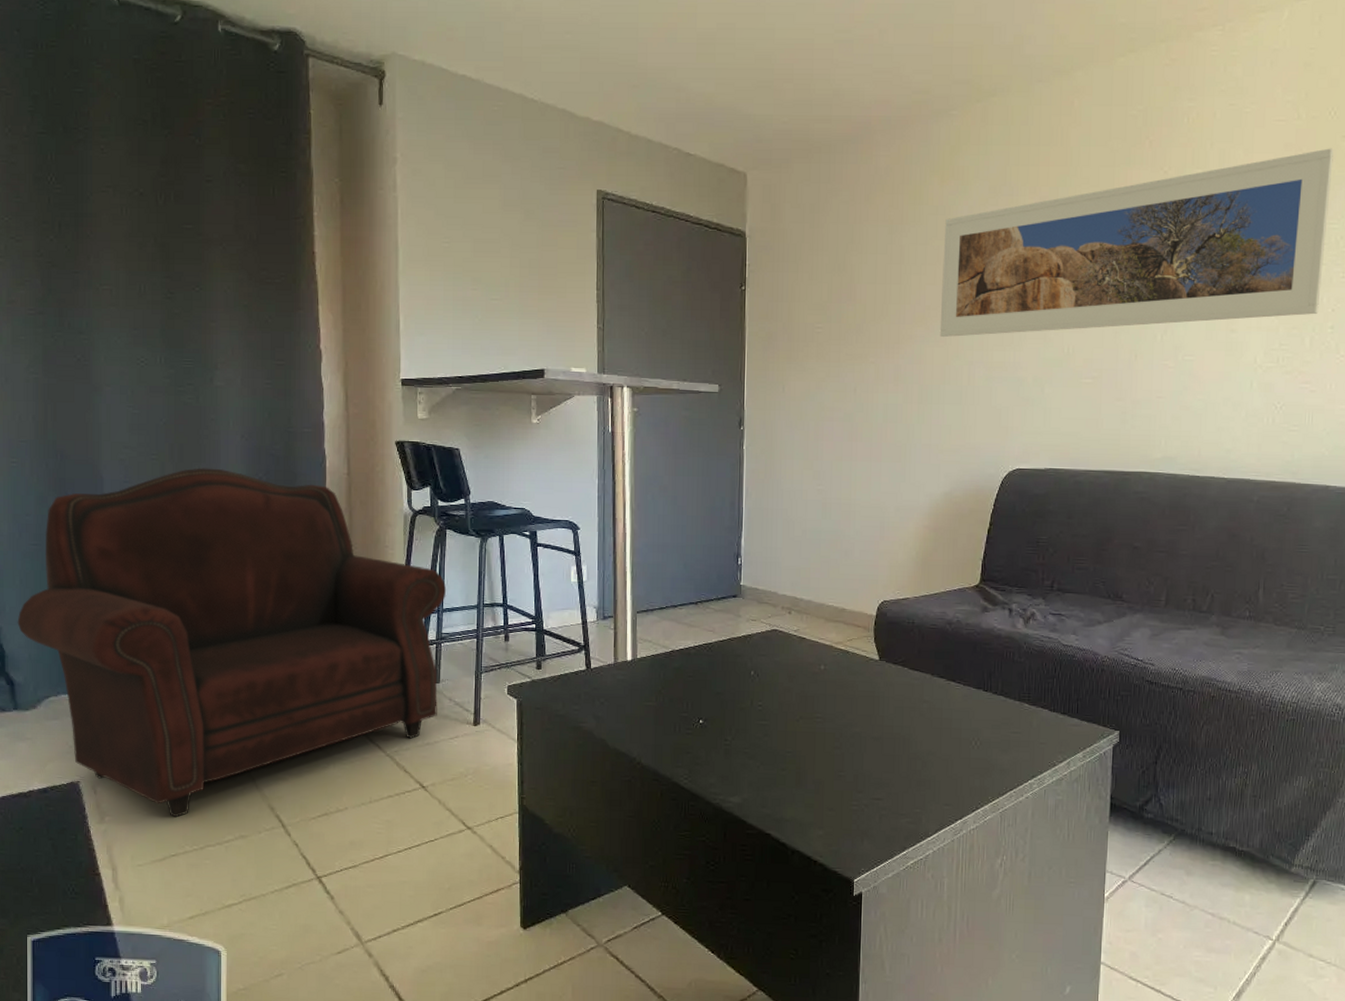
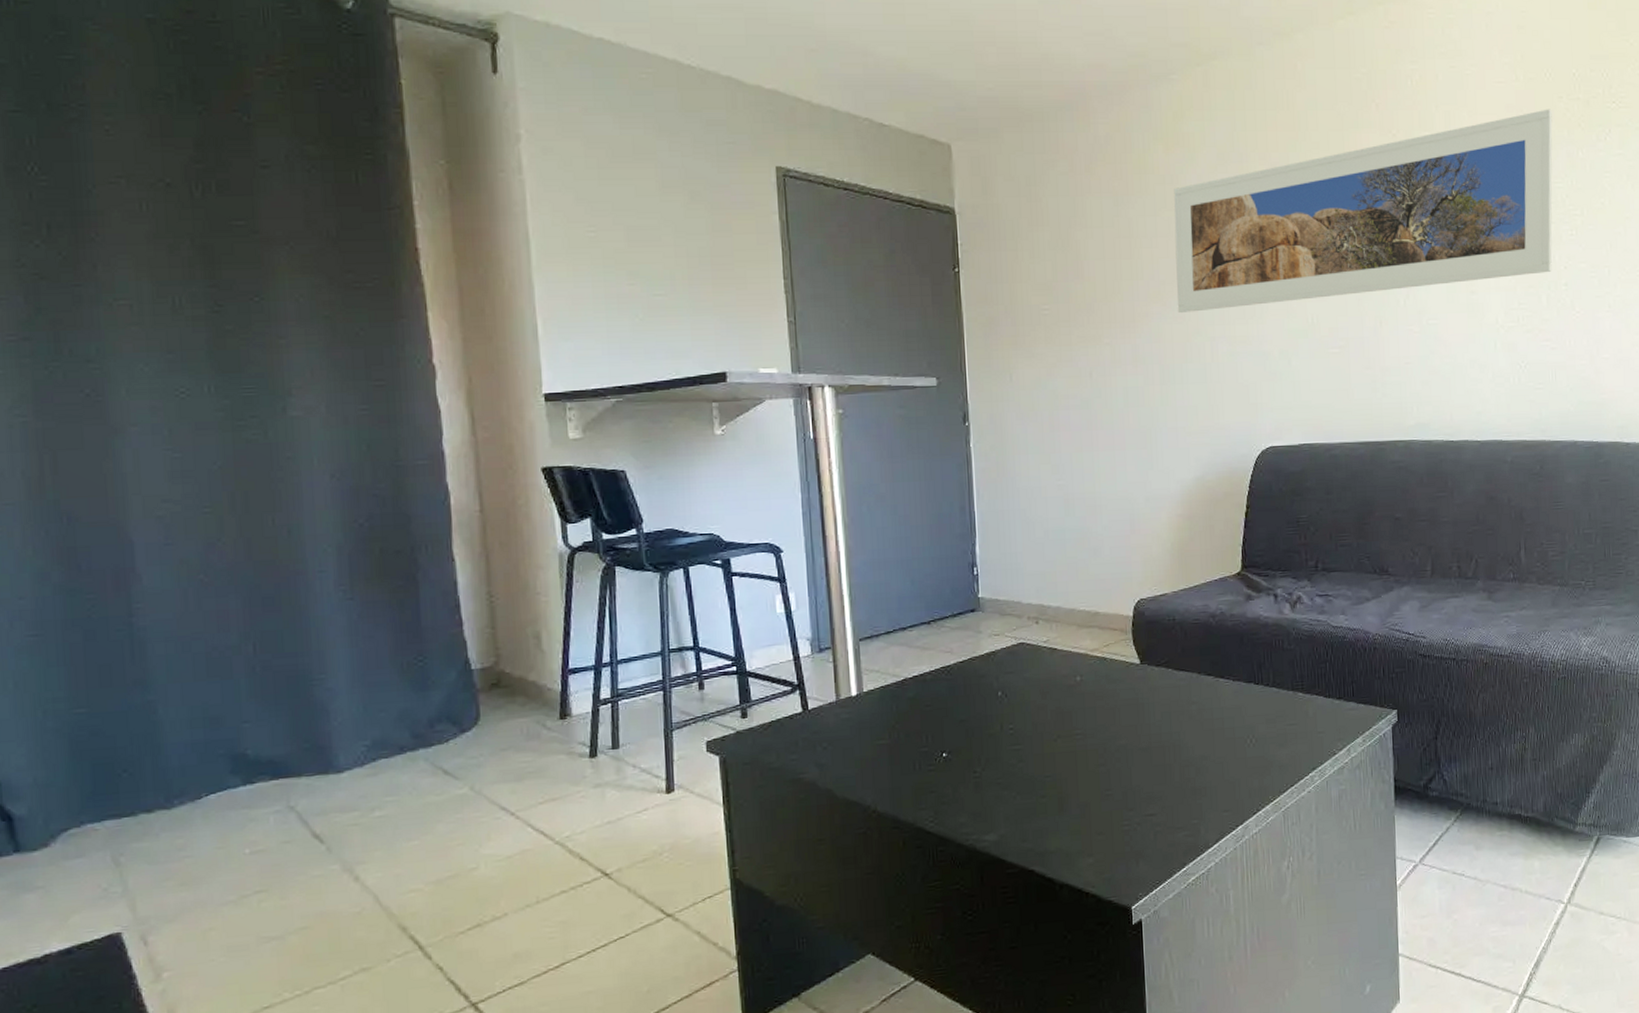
armchair: present [17,467,447,818] -> none [13,518,621,960]

